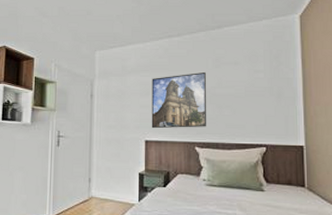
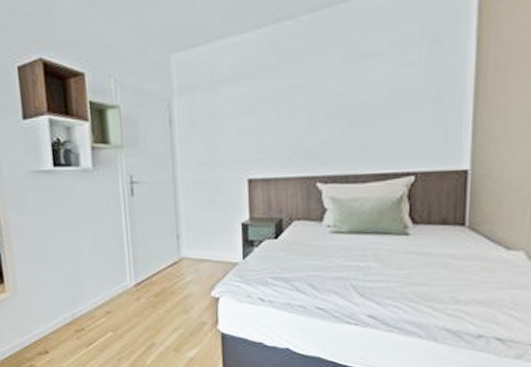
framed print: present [151,73,206,129] -> none [253,73,332,162]

